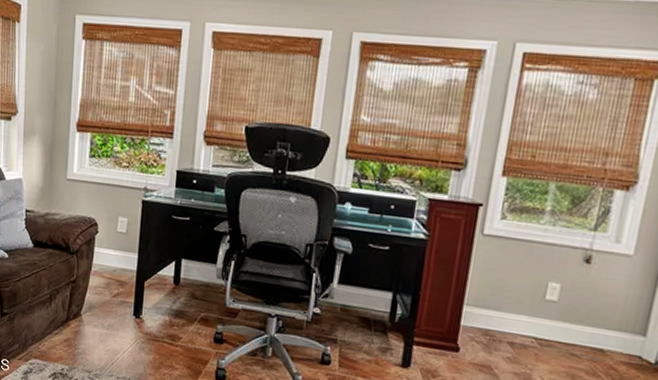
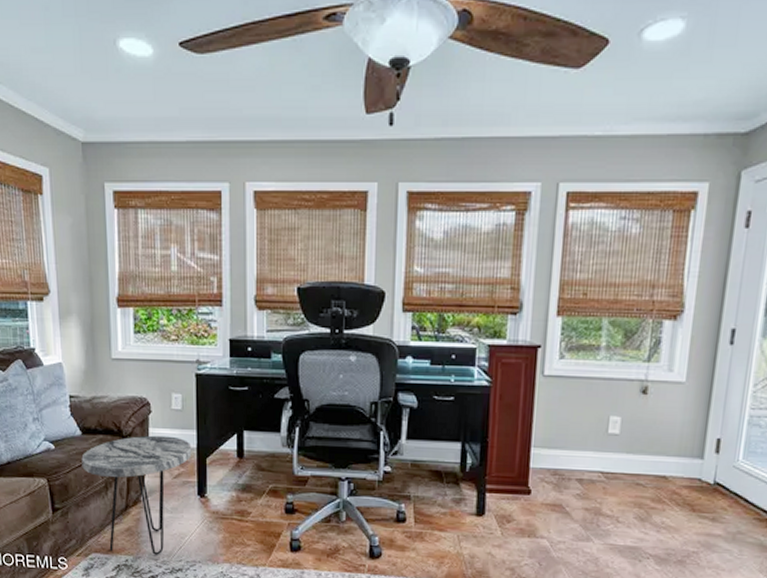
side table: none [31,253,132,368] -> present [81,435,192,555]

